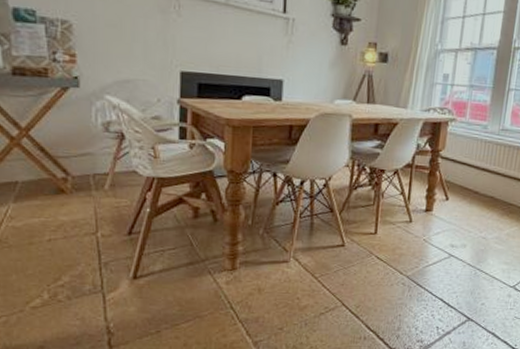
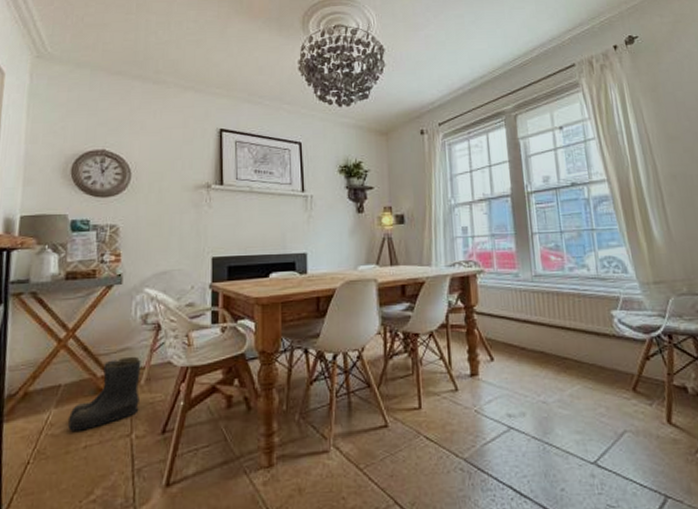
boots: none [28,161,104,226] -> present [67,356,141,431]

